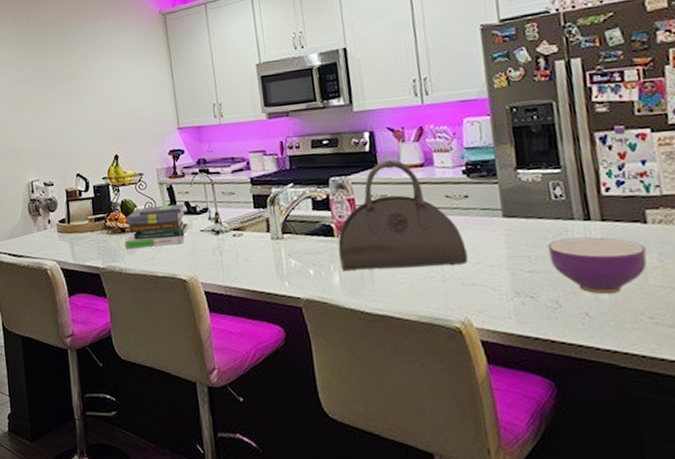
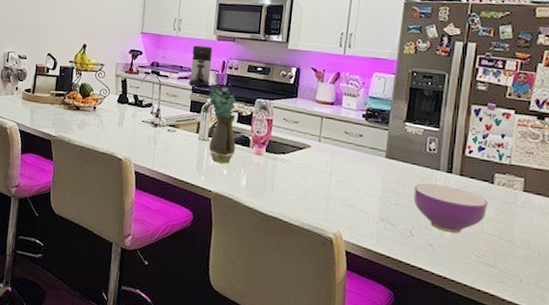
books: present [125,203,188,248] -> none [77,92,134,129]
coffee maker: none [241,128,270,178] -> present [189,45,213,87]
vase: none [271,169,319,263] -> present [207,83,236,164]
handbag: present [338,159,469,271] -> none [250,93,352,189]

